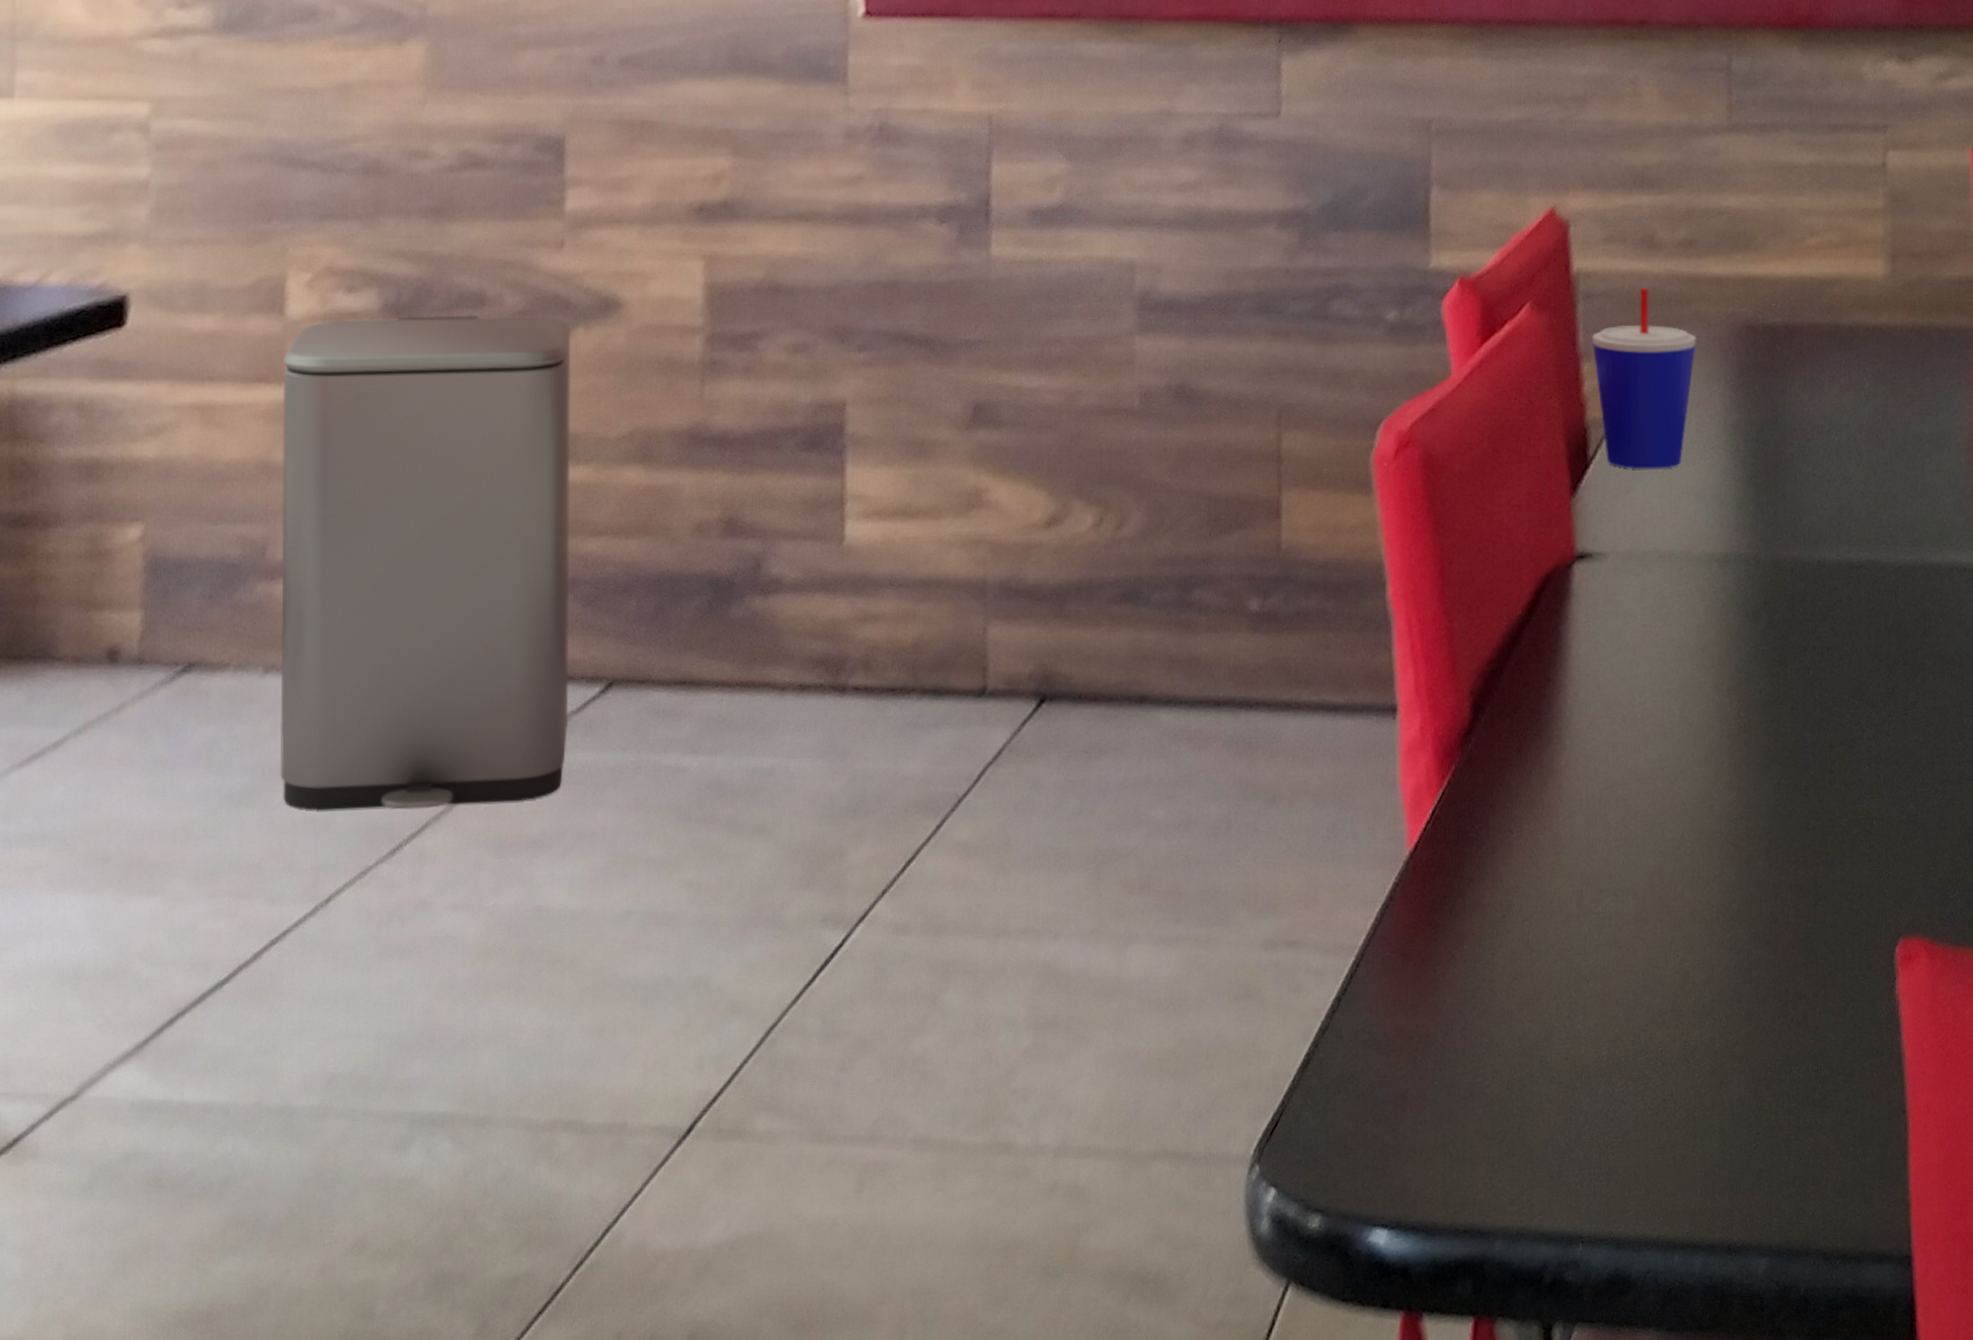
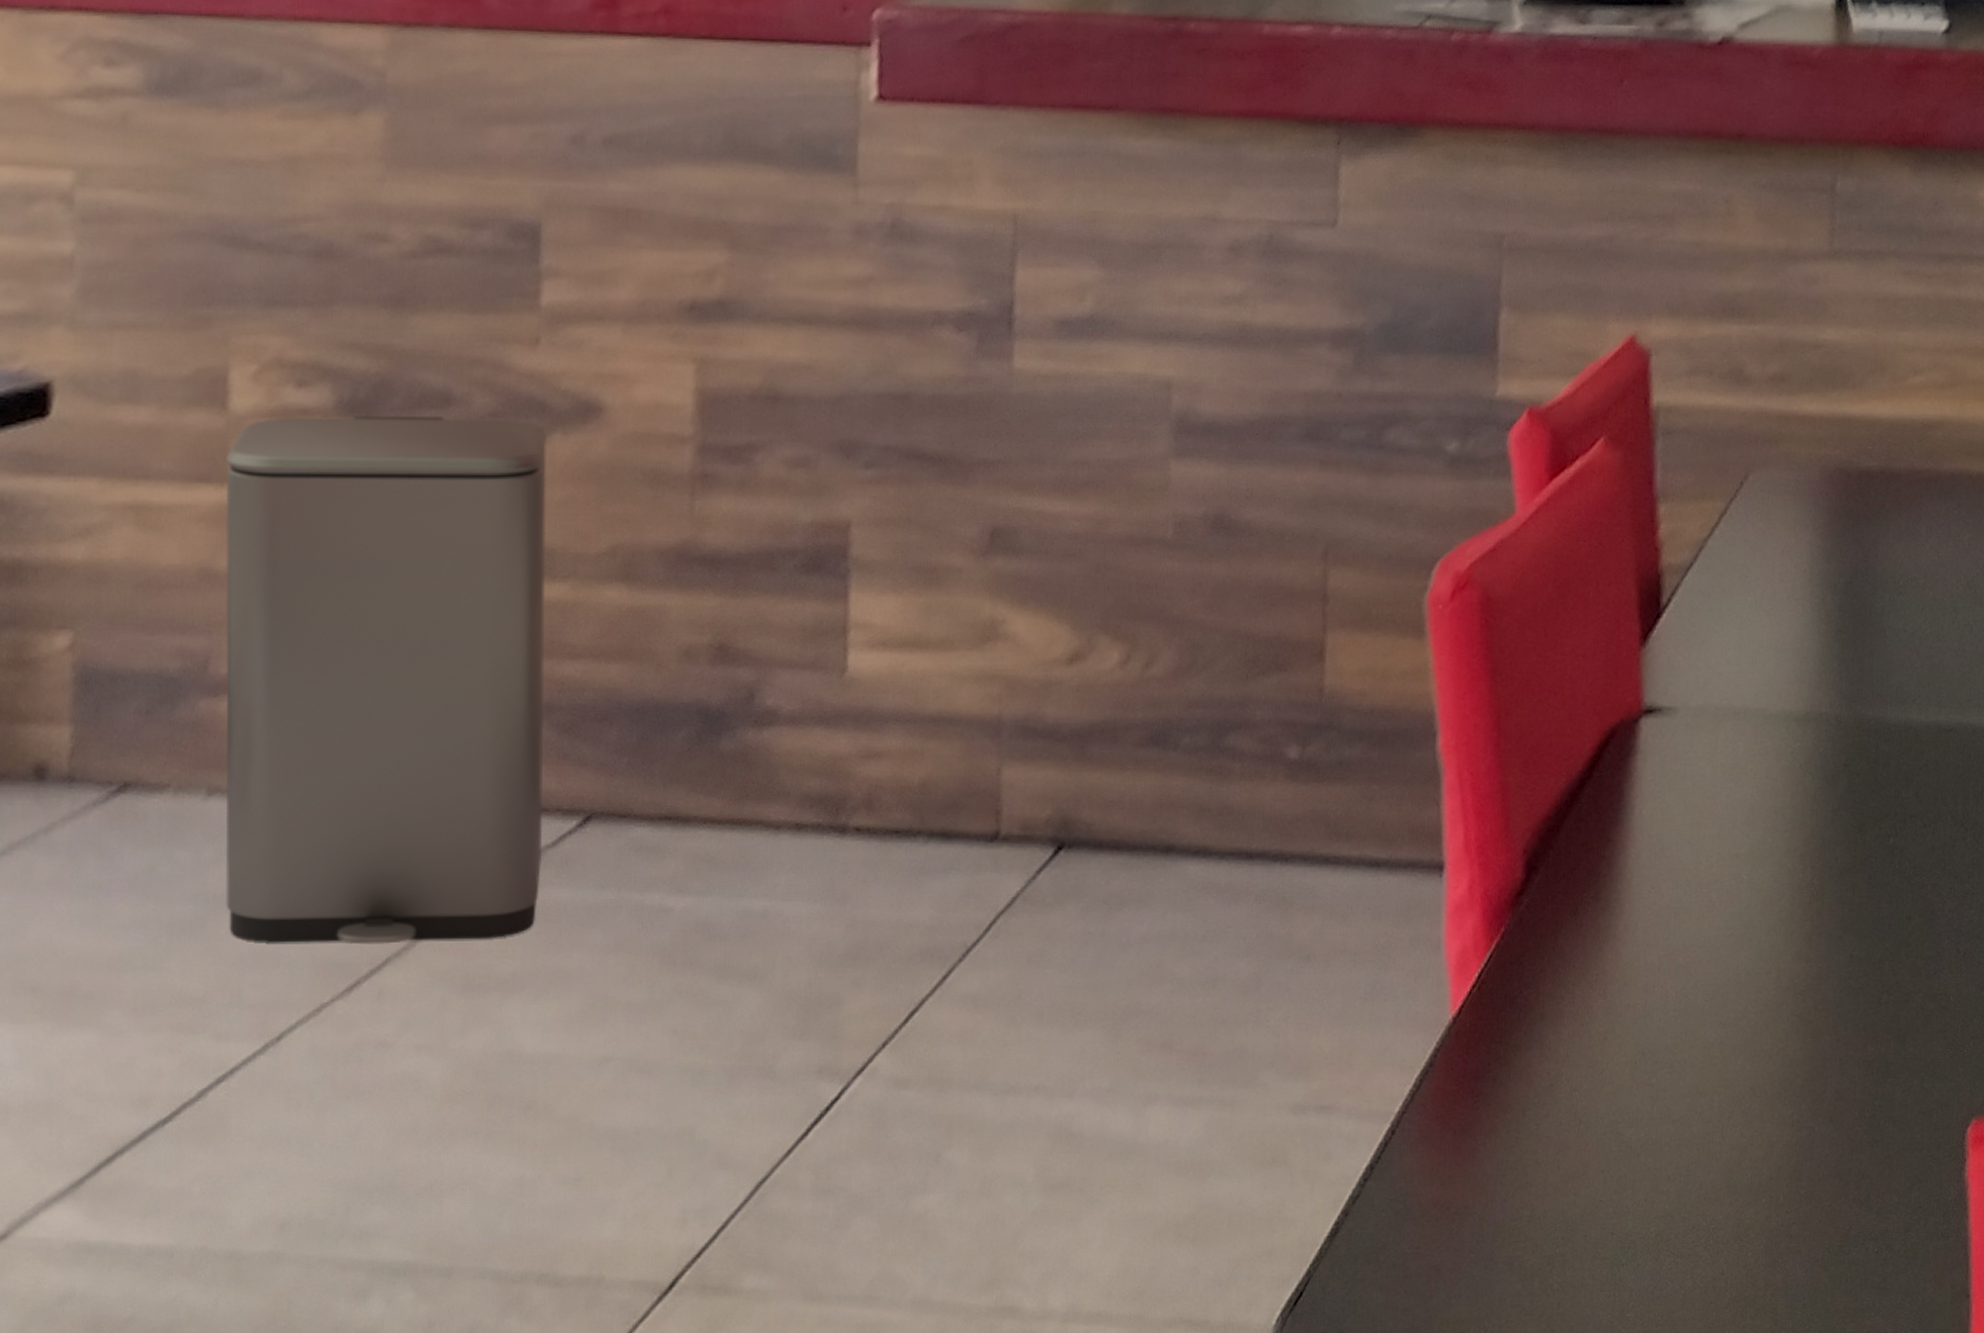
beverage cup: present [1591,287,1696,469] -> none [1670,424,1784,620]

